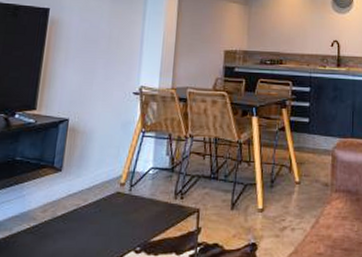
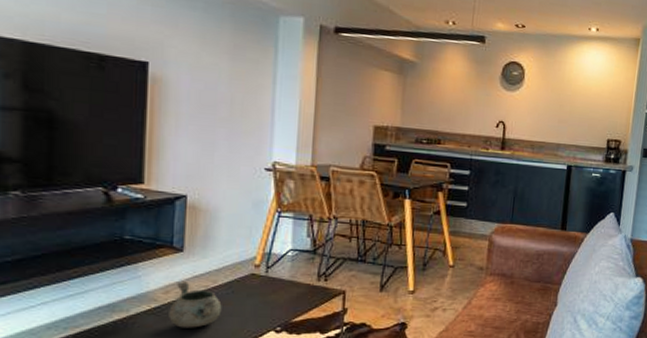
decorative bowl: none [44,200,90,248] -> present [169,282,222,328]

